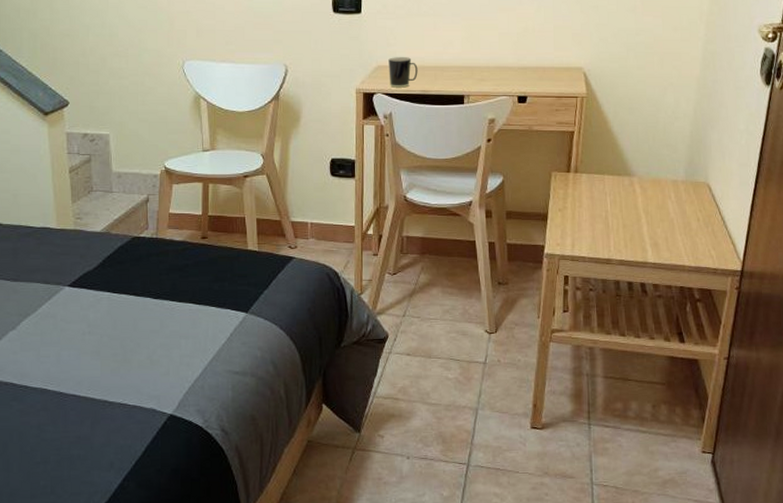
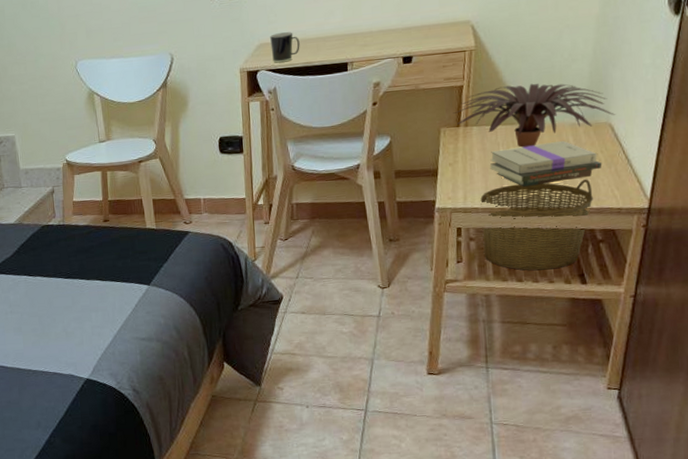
plant: none [564,136,714,199] -> present [453,83,616,148]
basket: none [587,236,692,326] -> present [480,179,593,271]
books: none [597,196,701,239] -> present [489,140,602,187]

